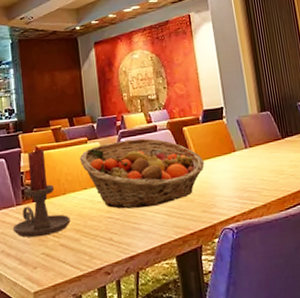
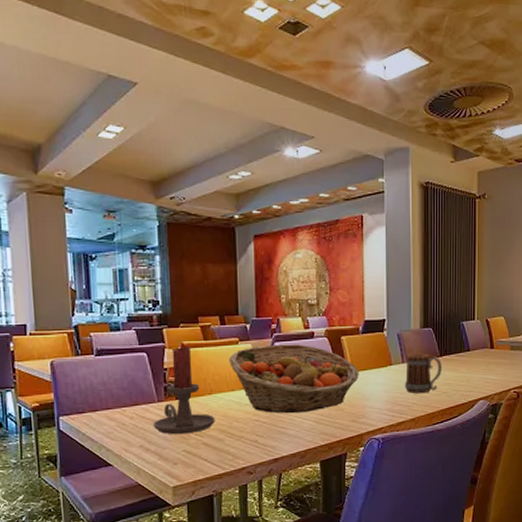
mug: none [249,137,287,178] -> present [404,353,442,393]

